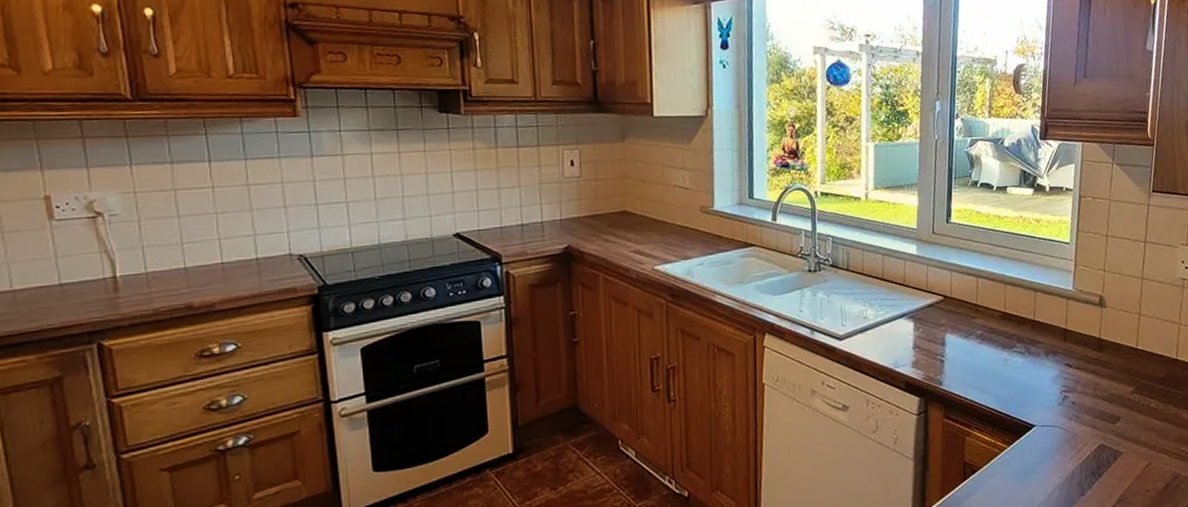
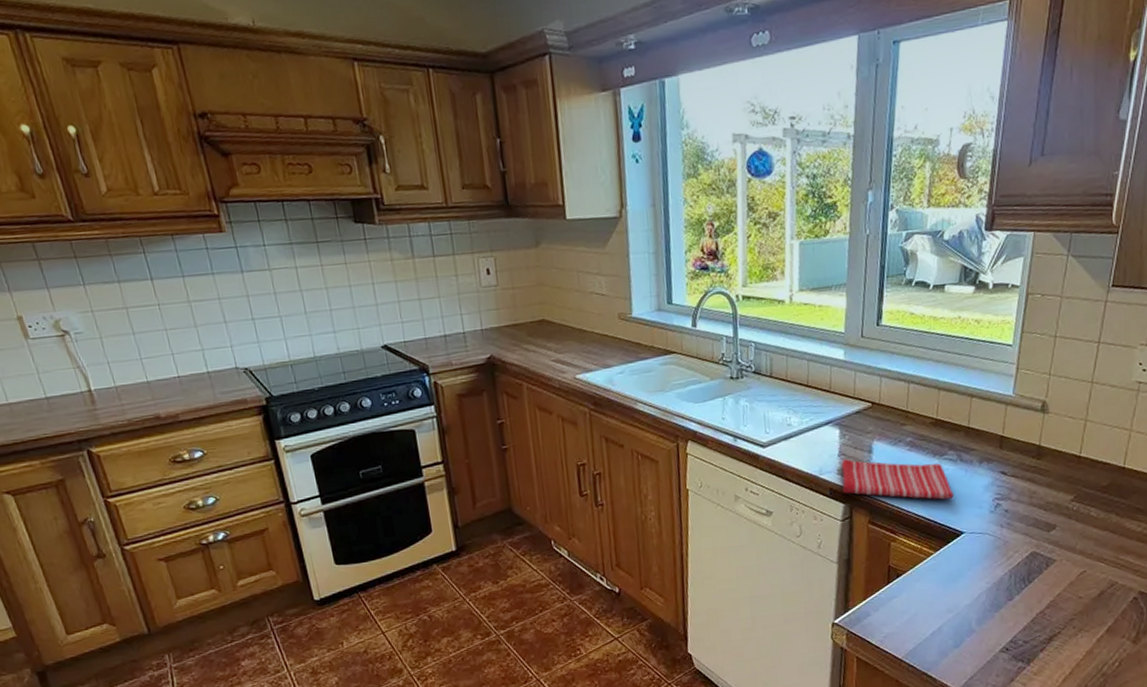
dish towel: none [915,352,1024,392] -> present [841,459,954,500]

